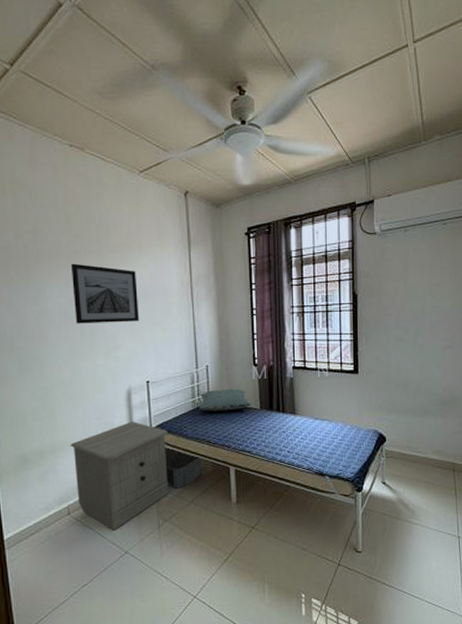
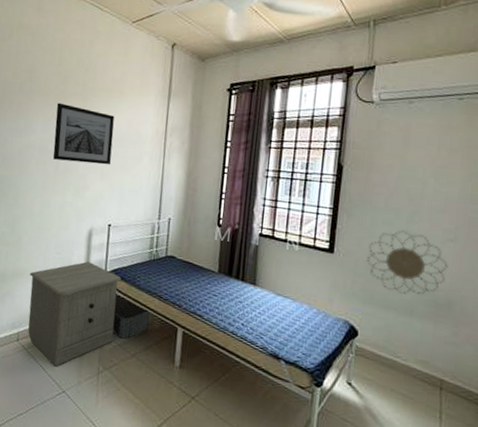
pillow: present [199,388,252,411] -> none [156,244,210,269]
decorative wall piece: none [386,343,449,399] -> present [367,230,448,295]

